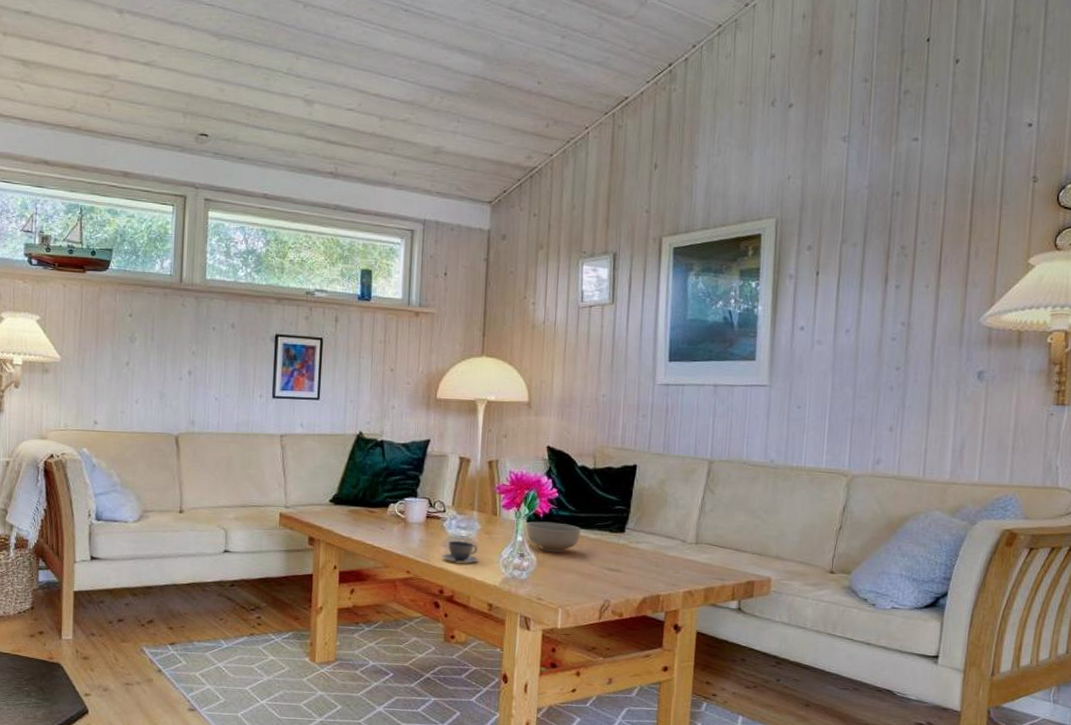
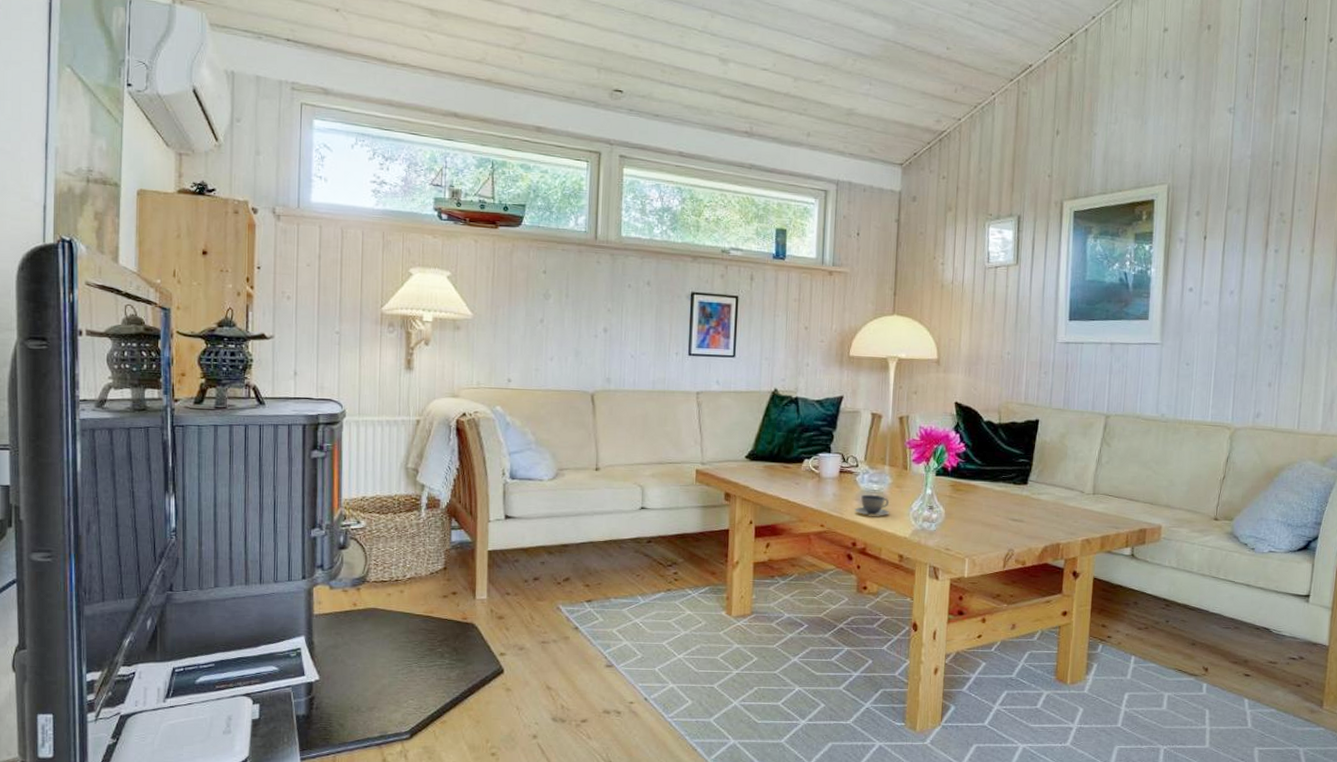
bowl: present [526,521,582,553] -> none [935,474,987,505]

